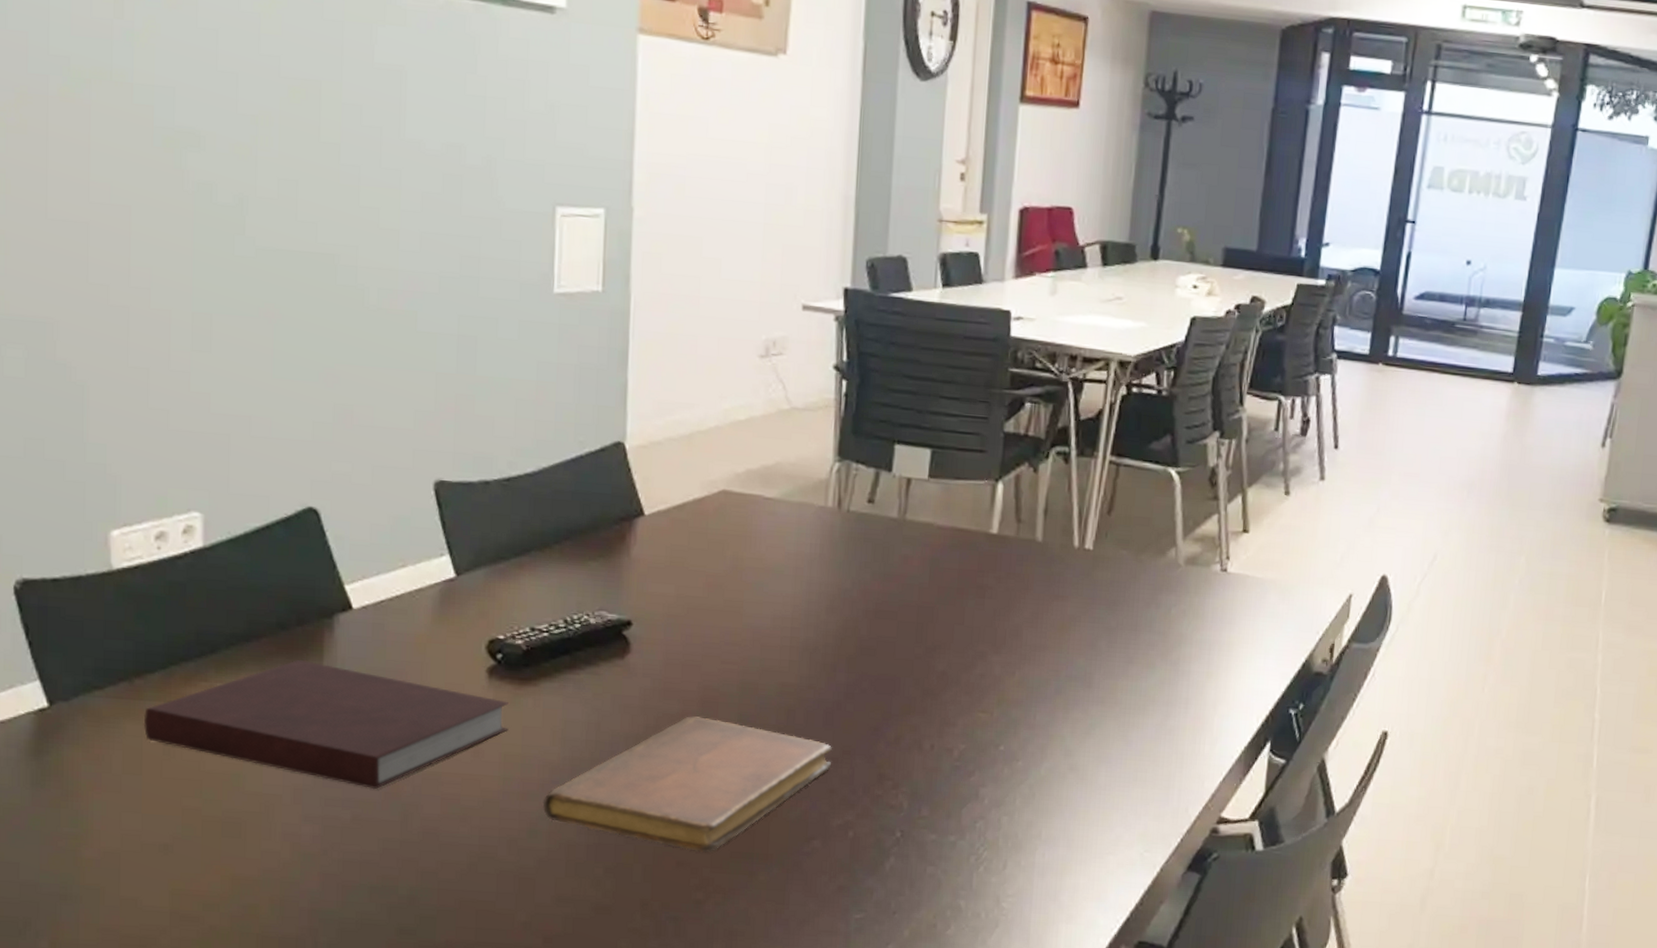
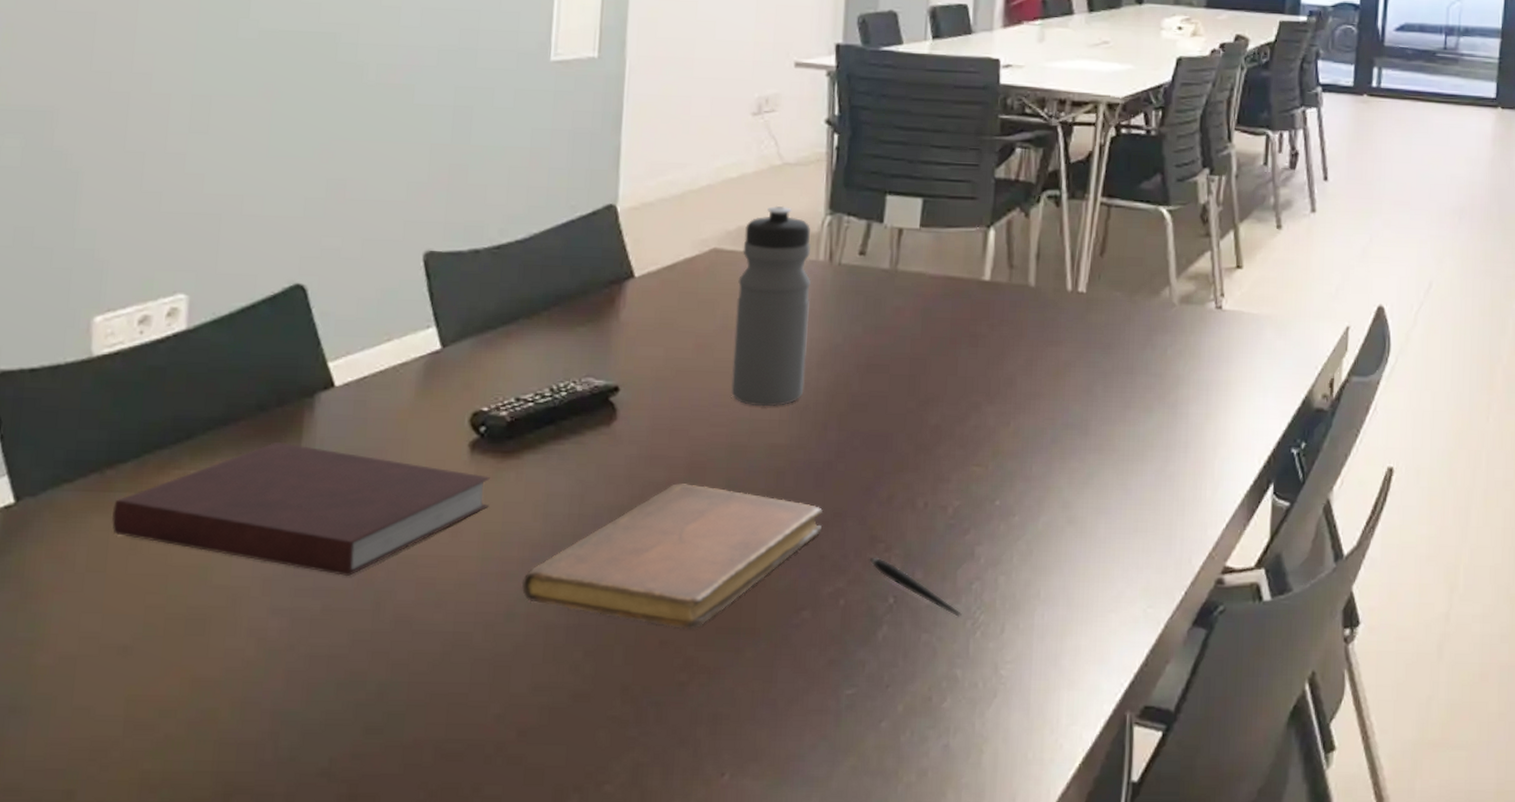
water bottle: none [742,450,820,647] -> present [731,205,812,406]
pen: none [878,793,966,852] -> present [870,557,962,617]

